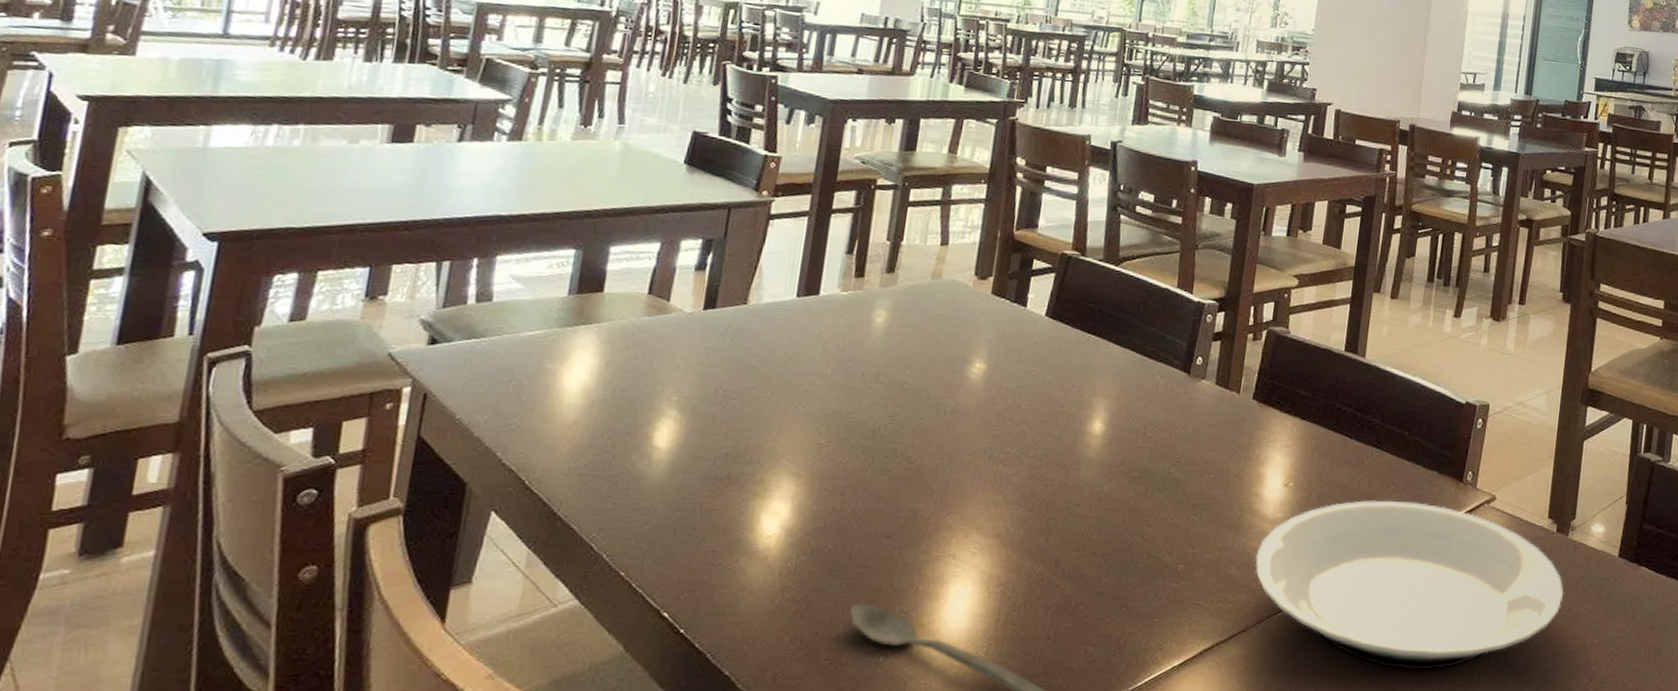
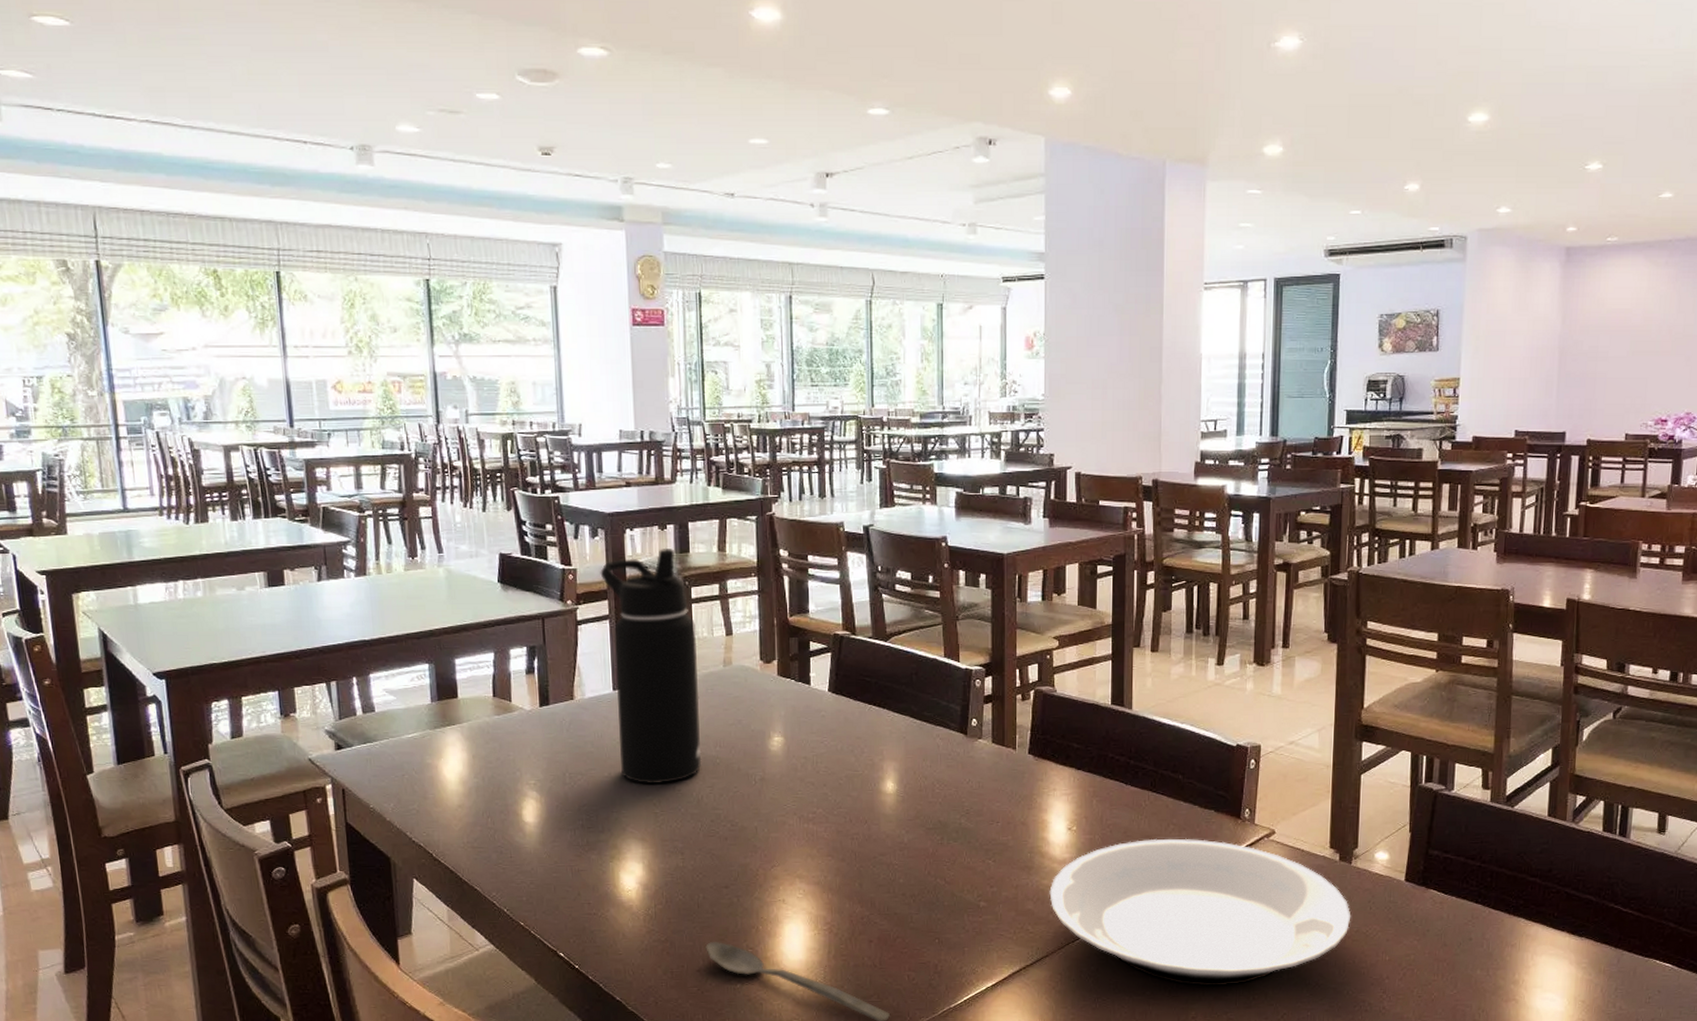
water bottle: none [786,143,908,410] -> present [600,547,702,785]

